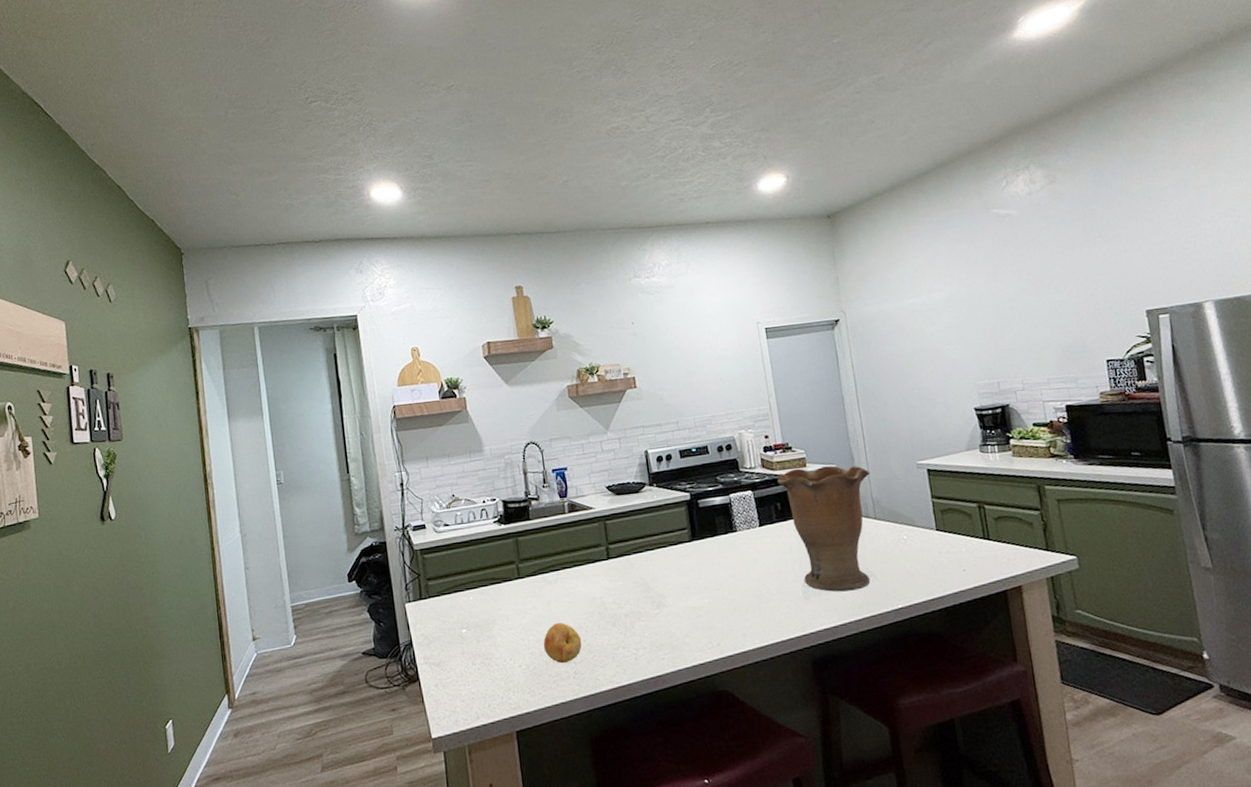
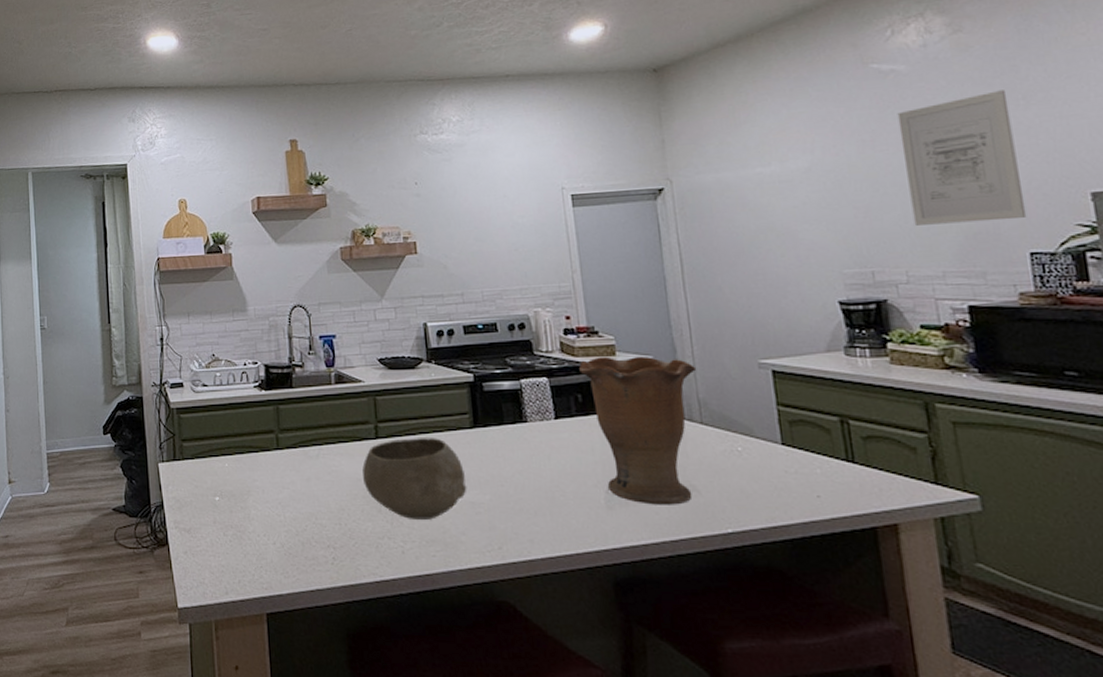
fruit: present [543,622,582,664] -> none [300,501,343,547]
bowl: none [597,553,689,629] -> present [362,438,467,520]
wall art: none [1012,229,1104,342] -> present [897,90,1027,226]

